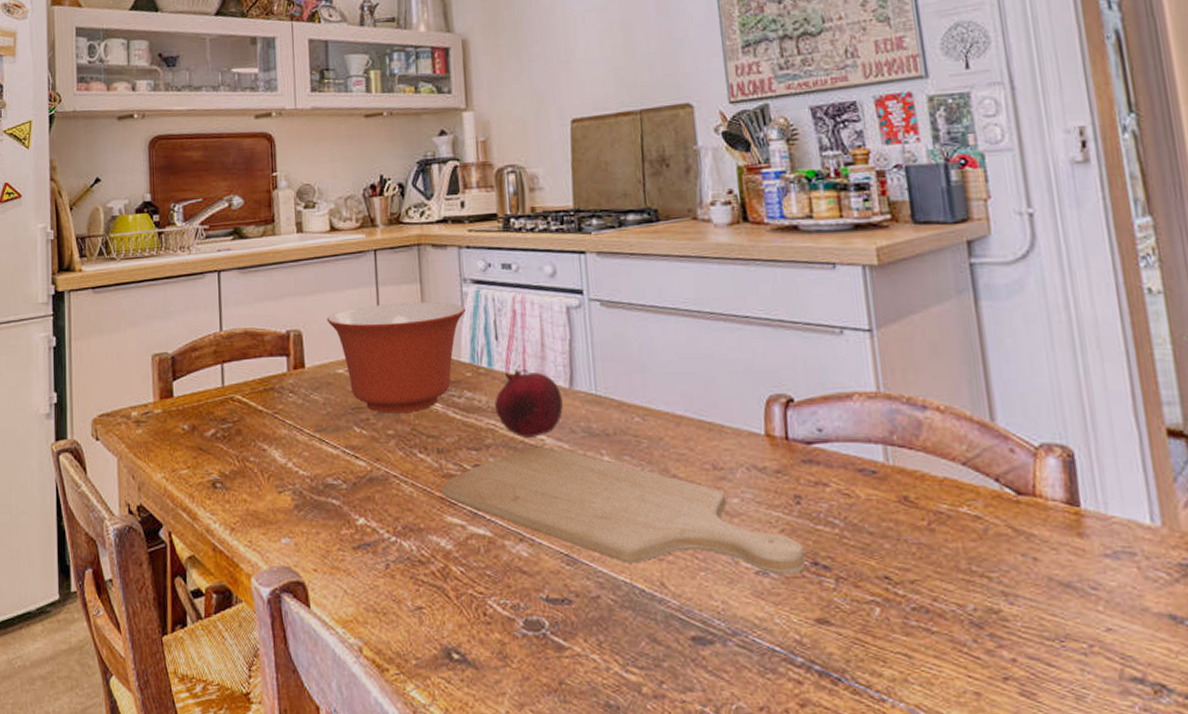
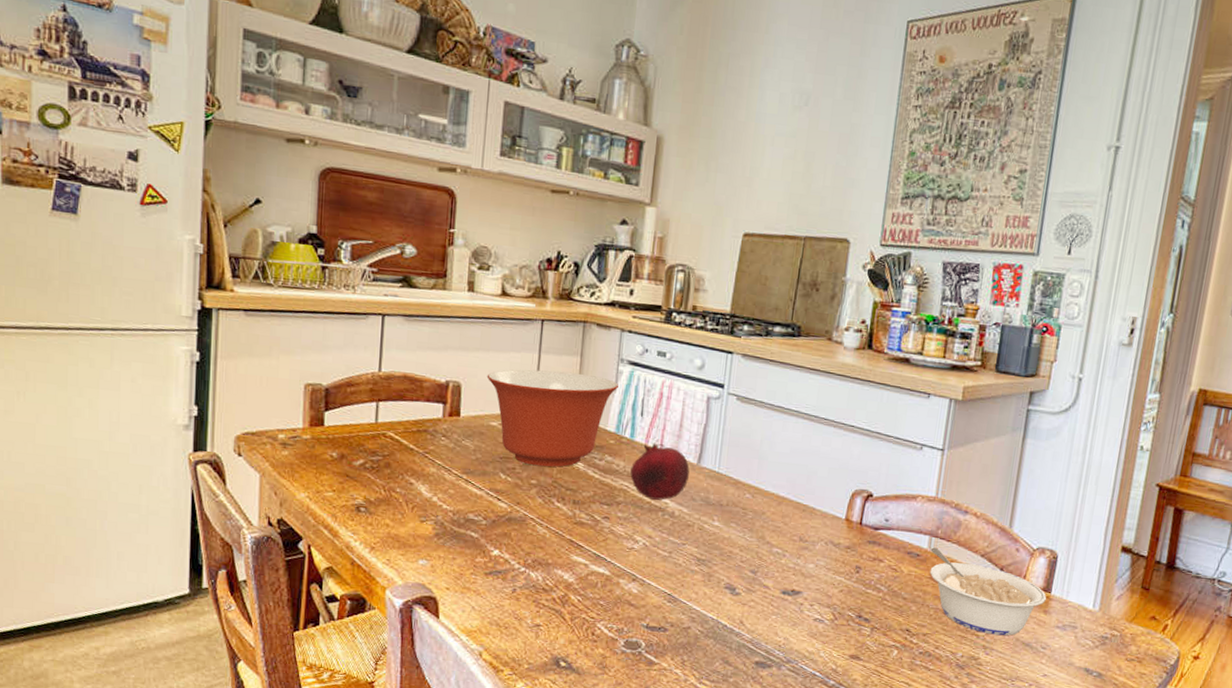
chopping board: present [442,446,806,575] -> none [572,507,854,623]
legume: none [889,459,1077,575] -> present [929,547,1047,636]

